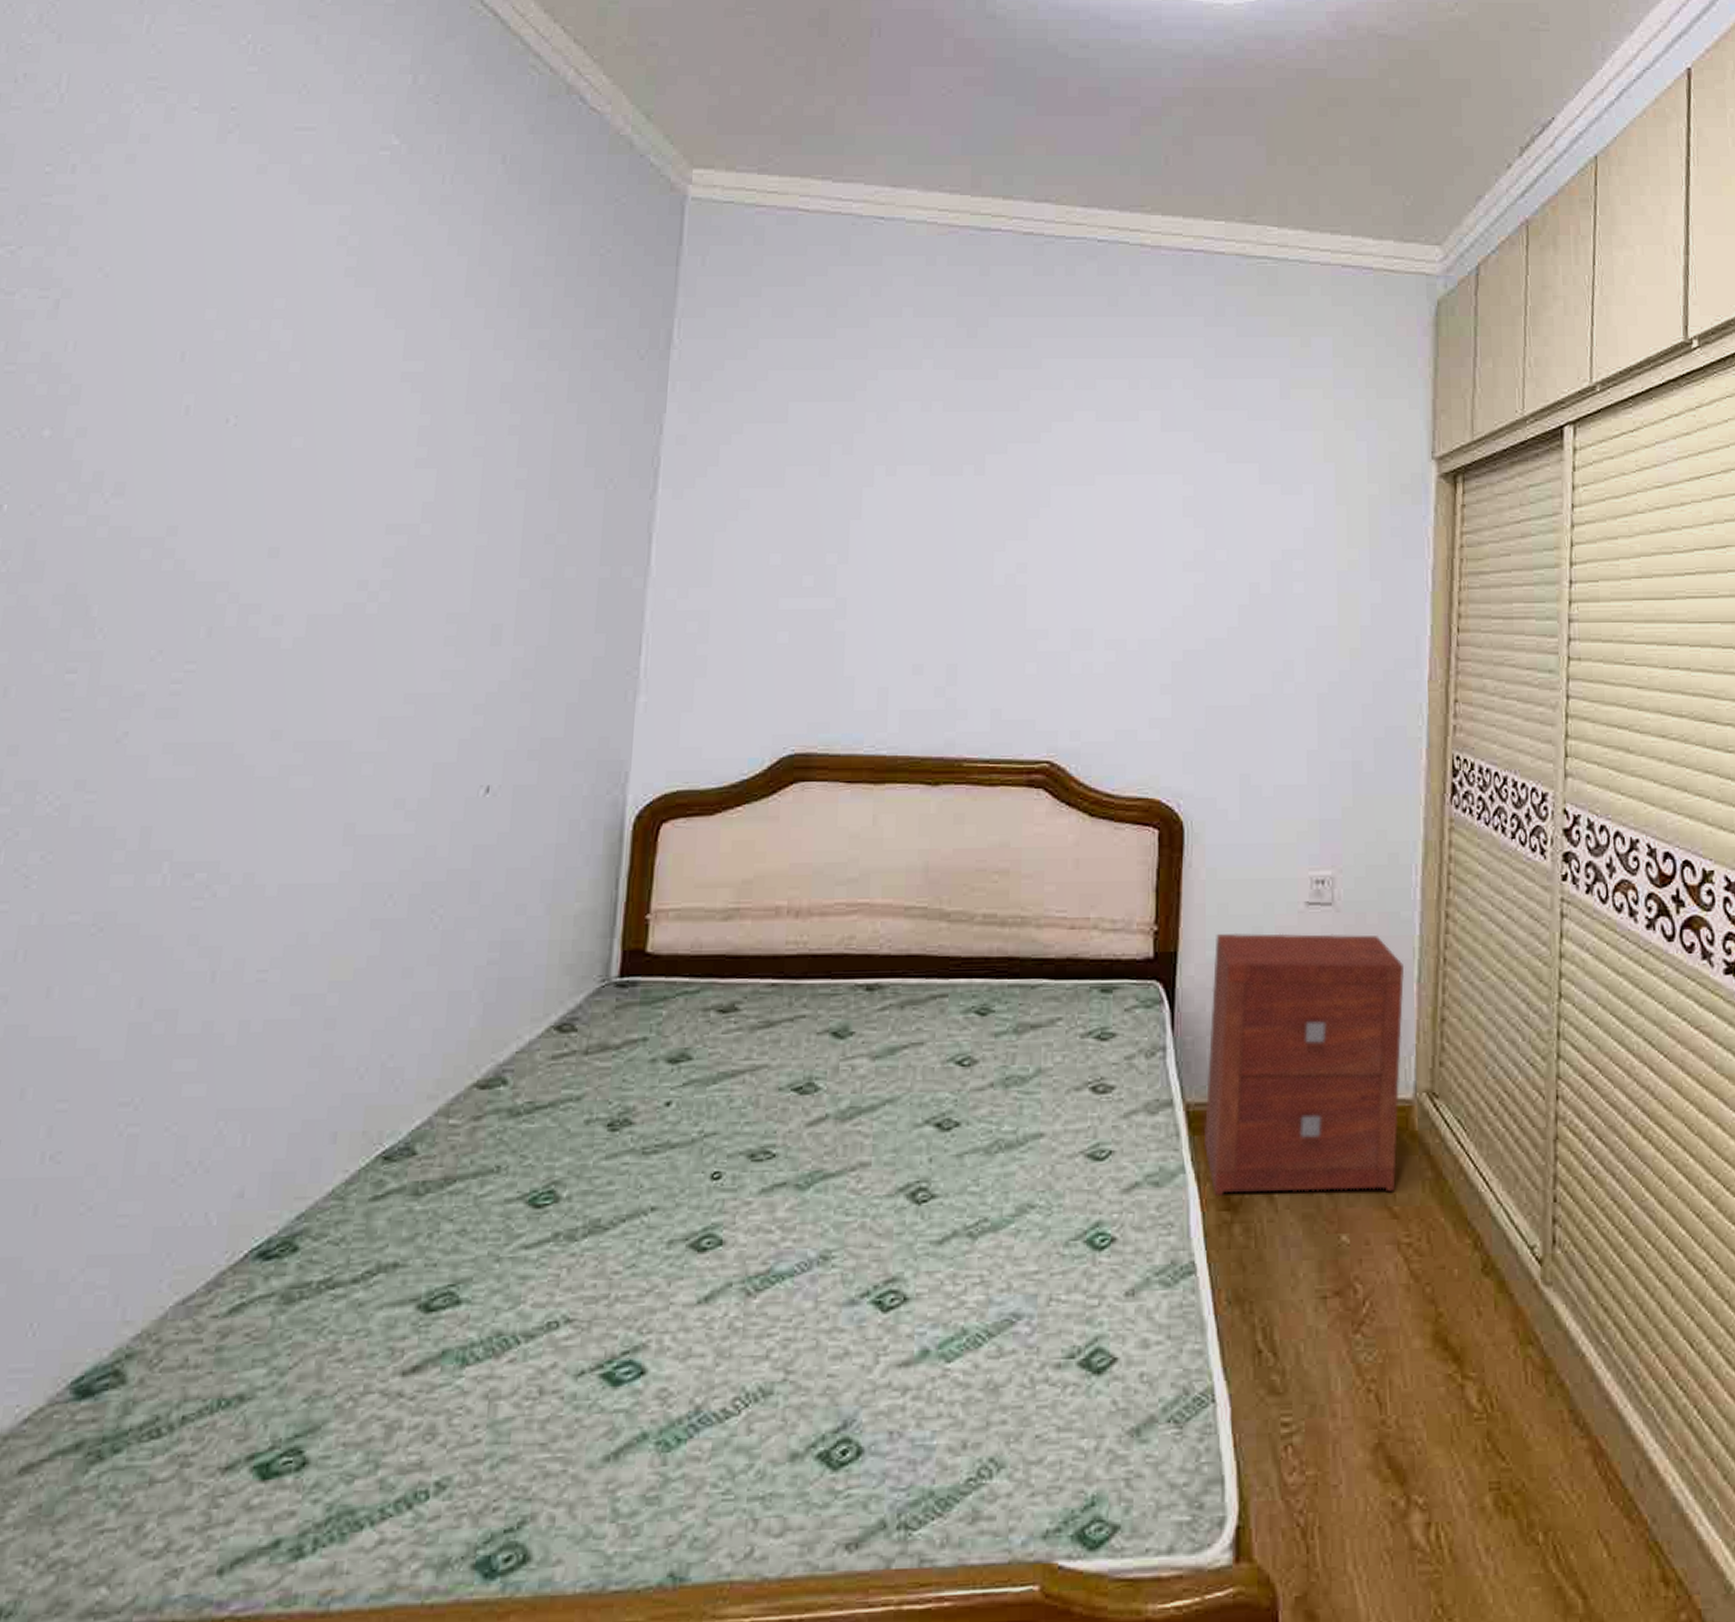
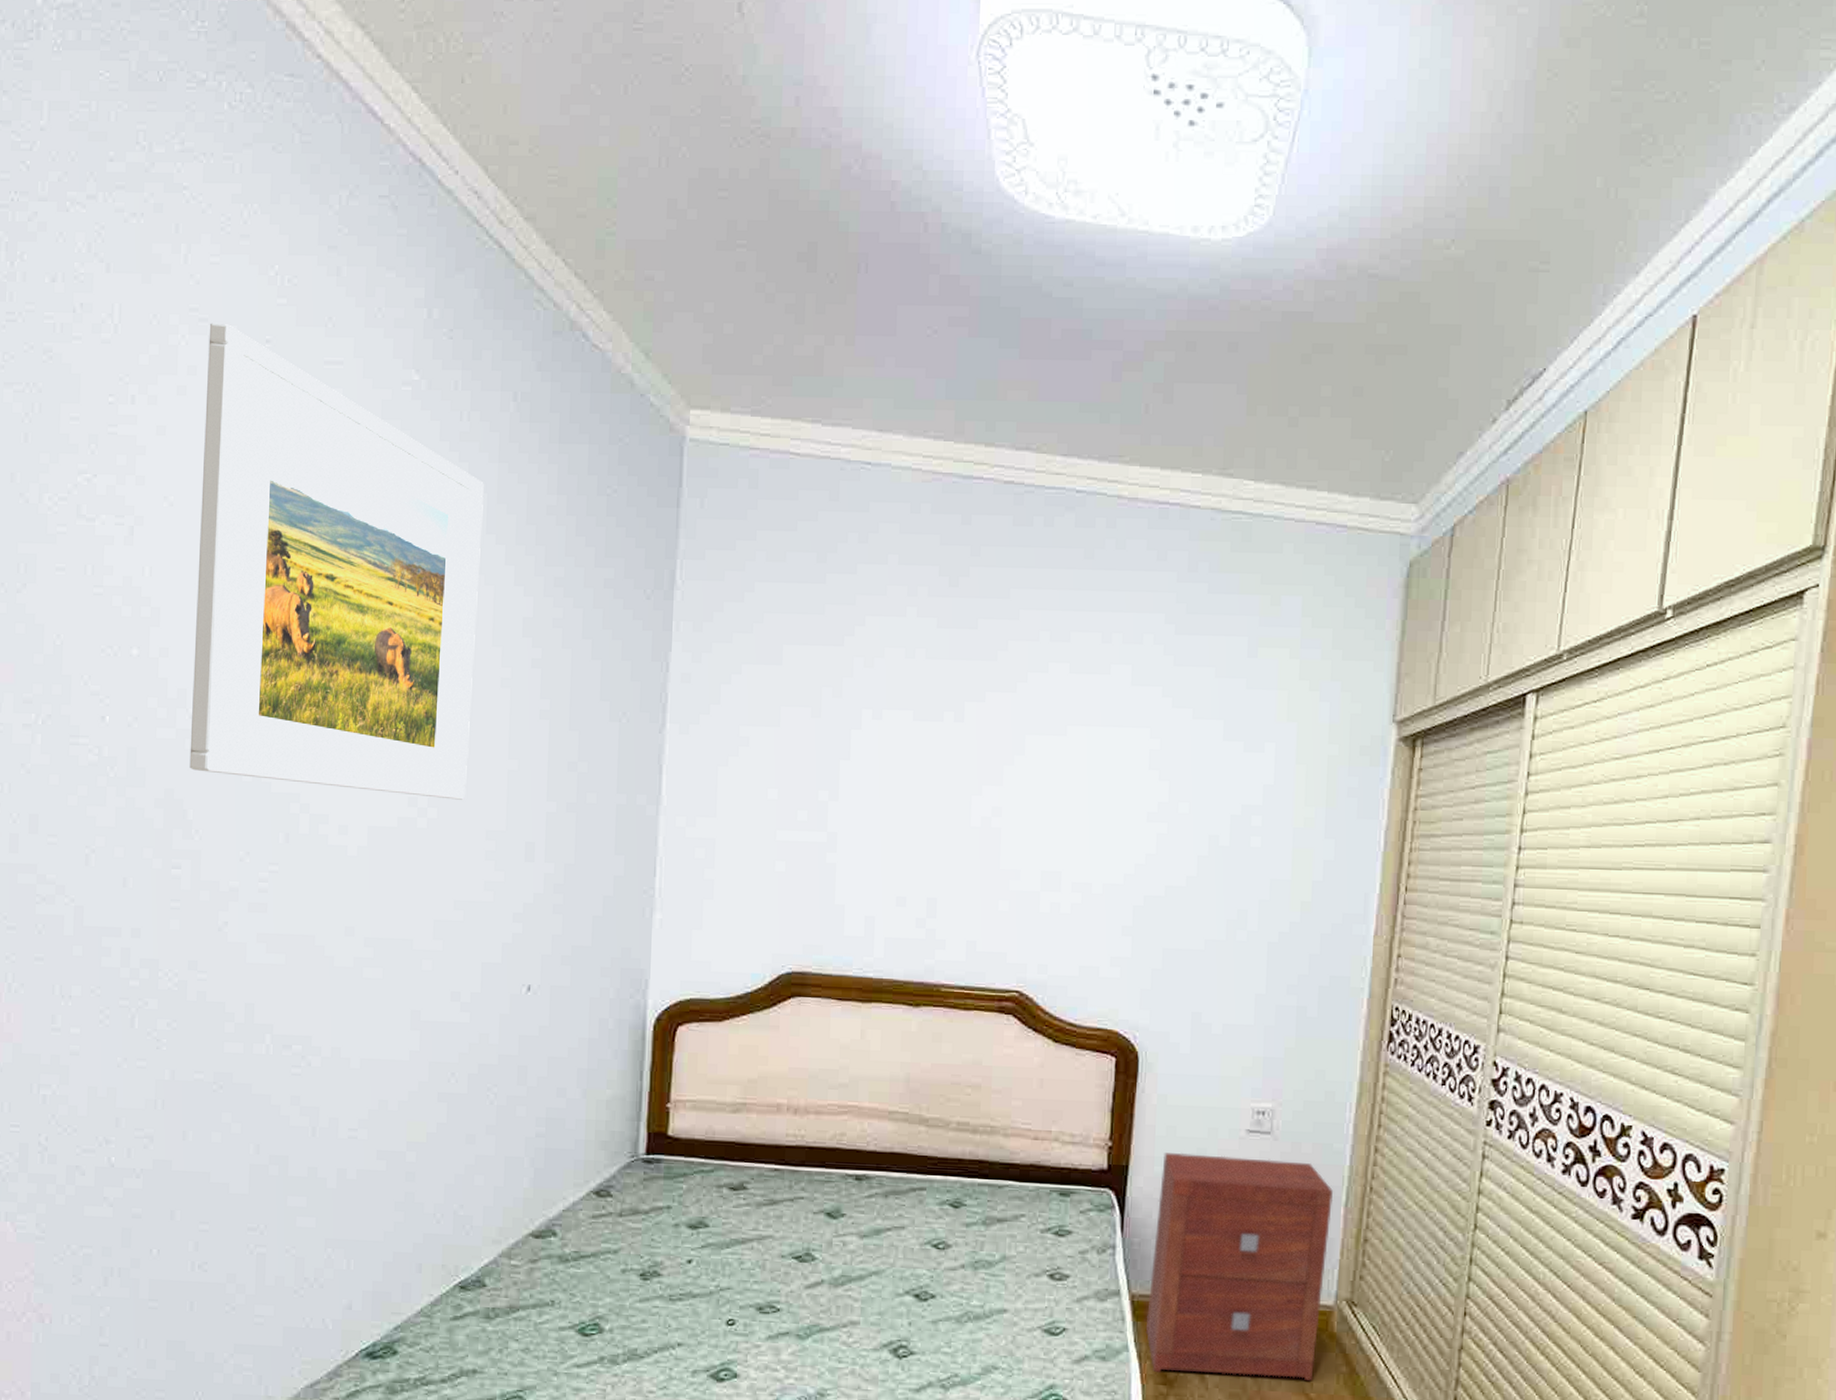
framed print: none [99,91,465,581] -> present [189,323,484,800]

